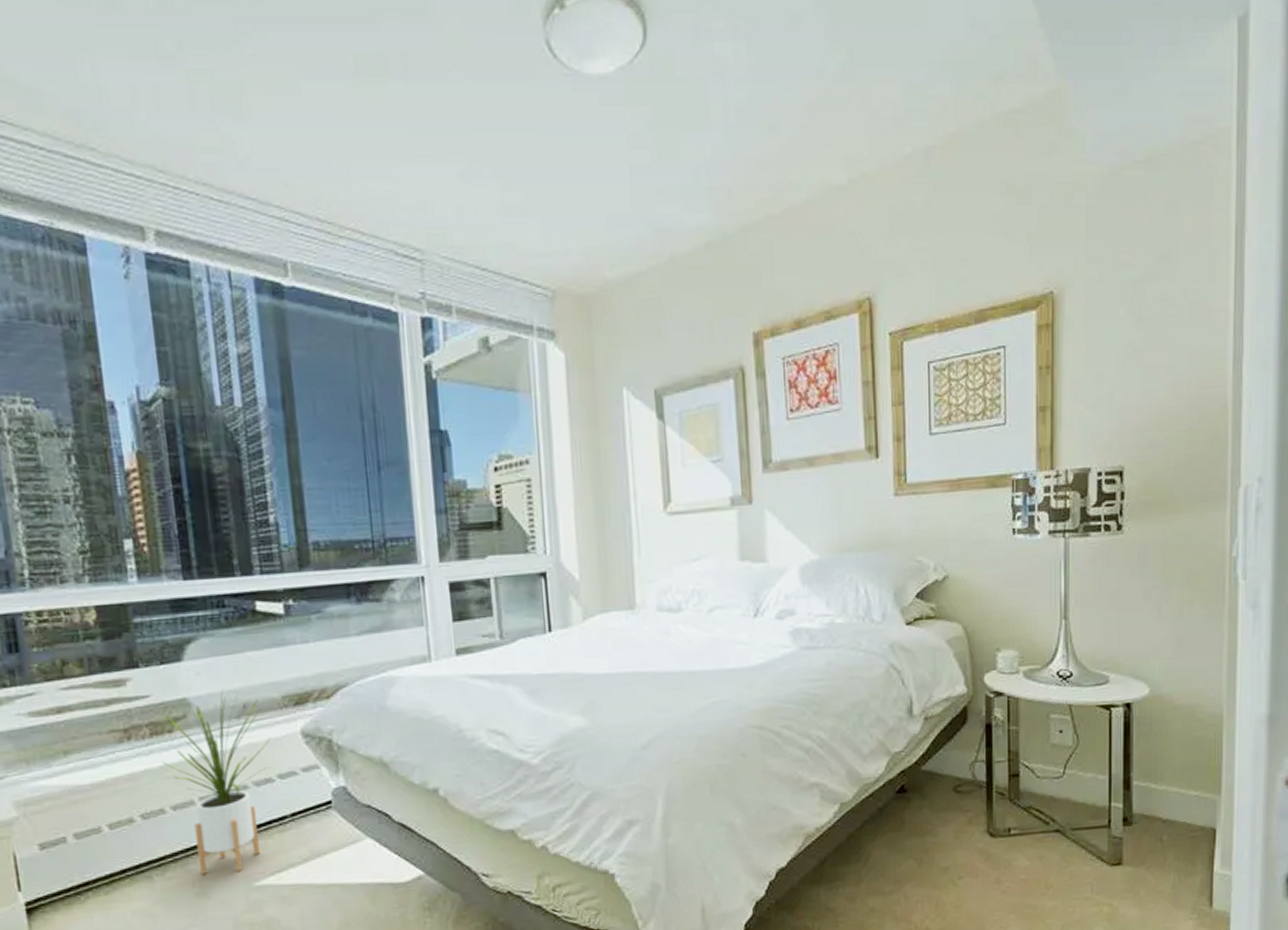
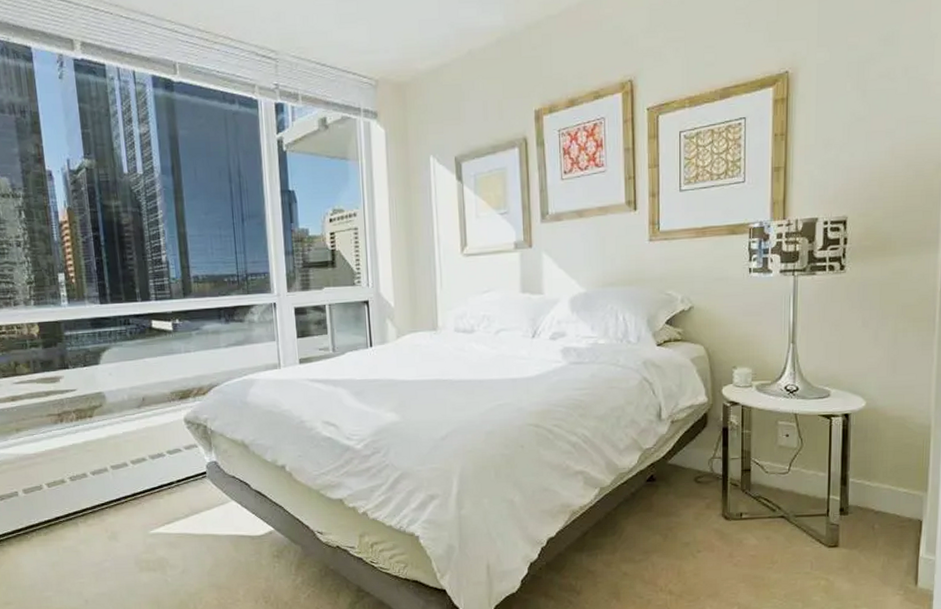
house plant: present [162,690,273,876] -> none [84,386,164,524]

